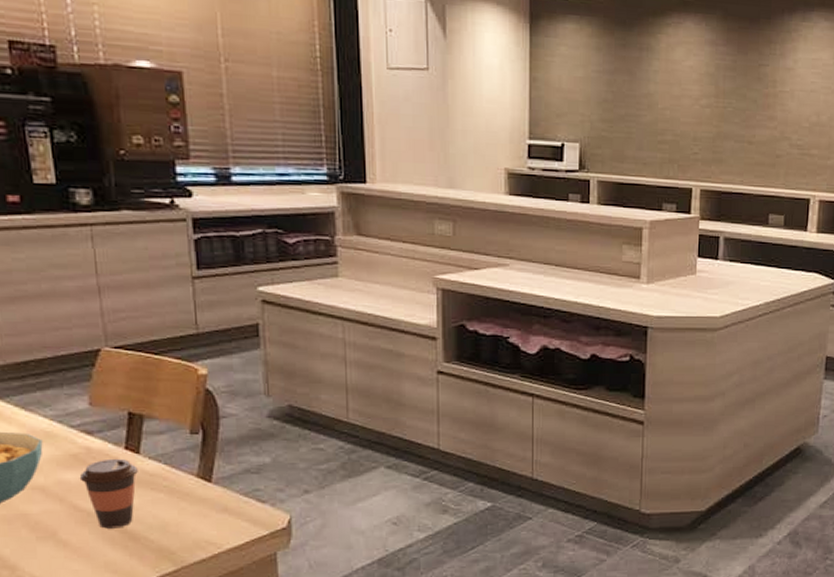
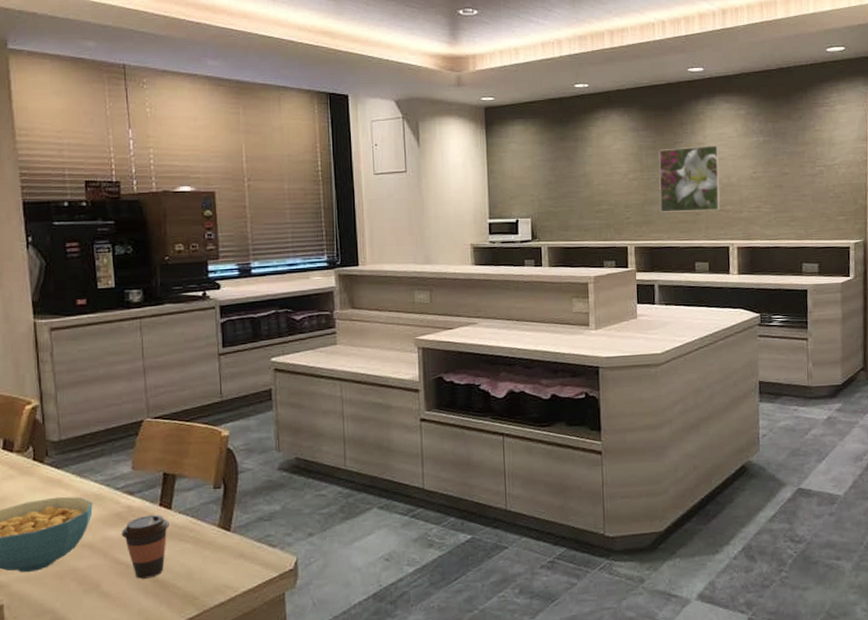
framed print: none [734,72,811,154] -> present [659,145,721,212]

